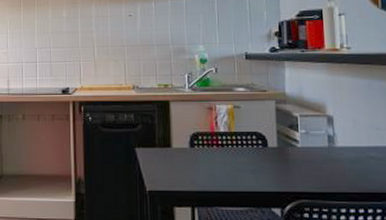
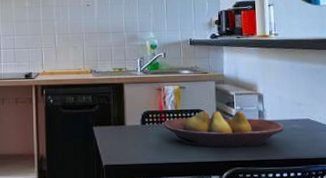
fruit bowl: none [215,134,360,176] -> present [163,111,284,148]

